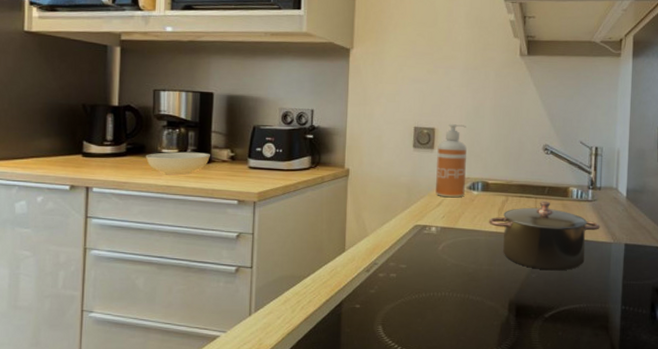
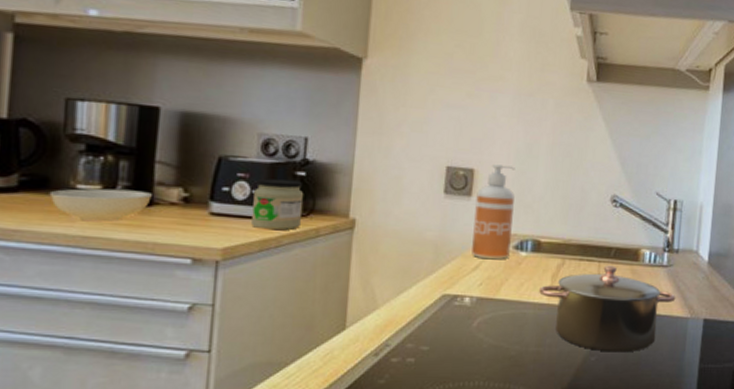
jar: none [277,141,313,179] -> present [251,178,304,231]

